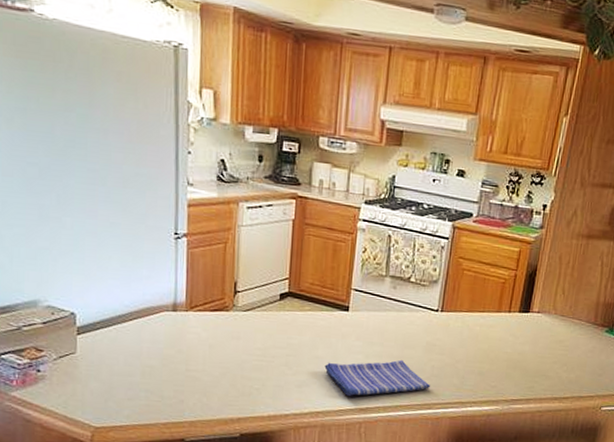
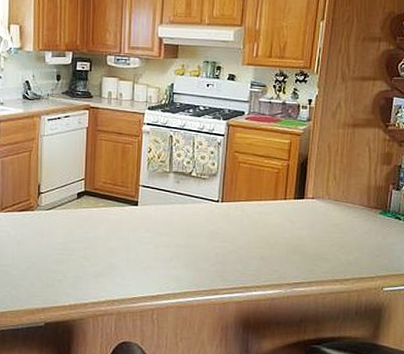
dish towel: present [324,359,431,396] -> none [118,248,216,284]

